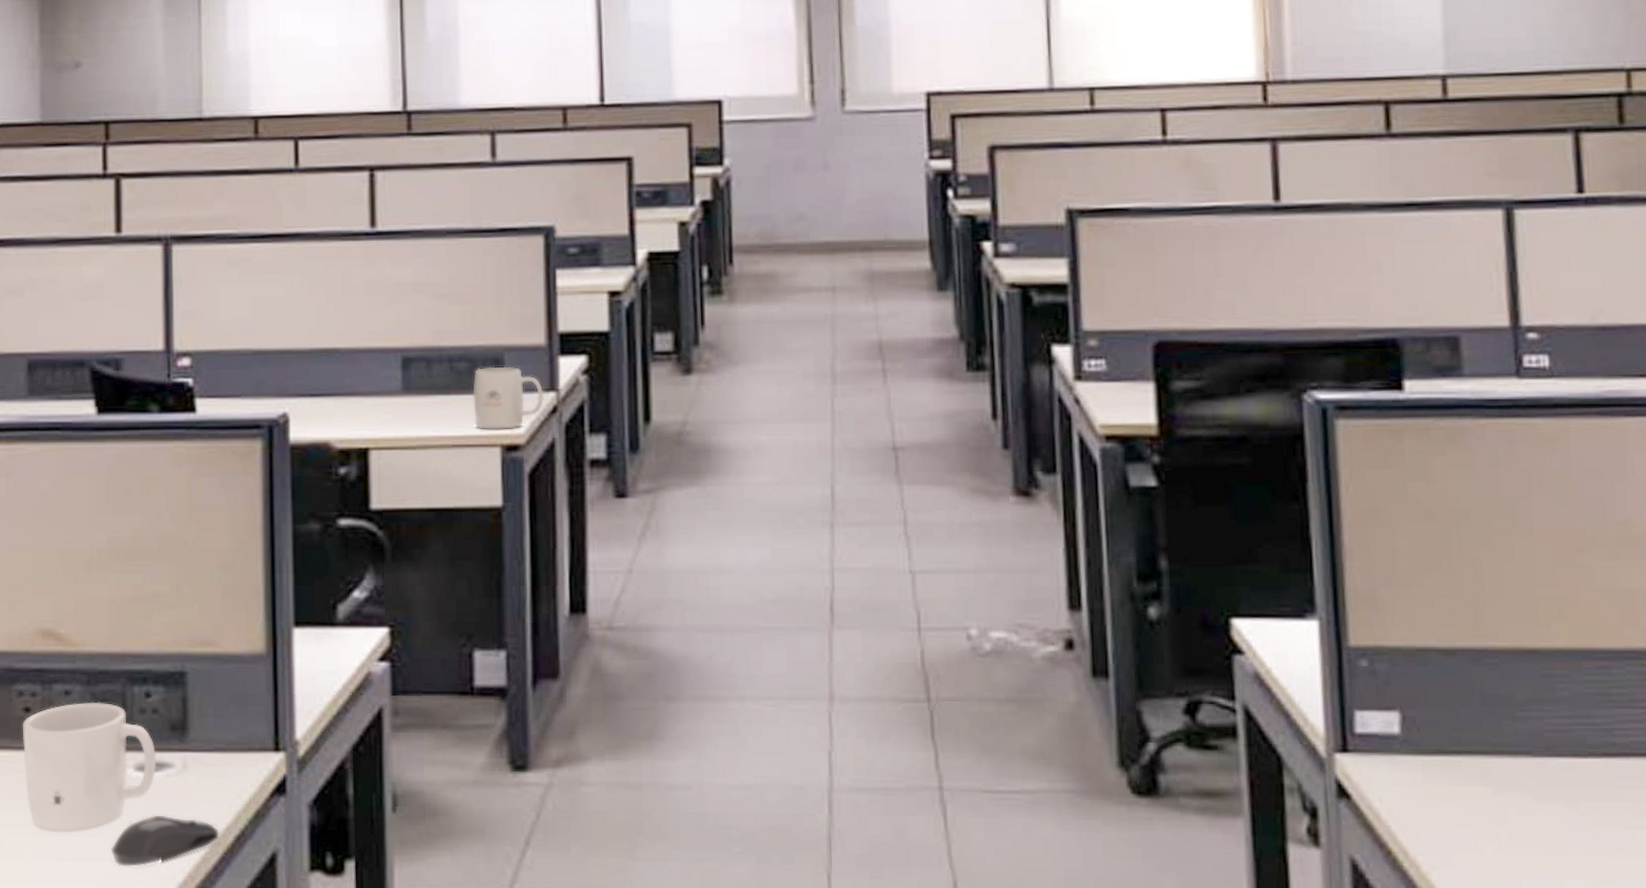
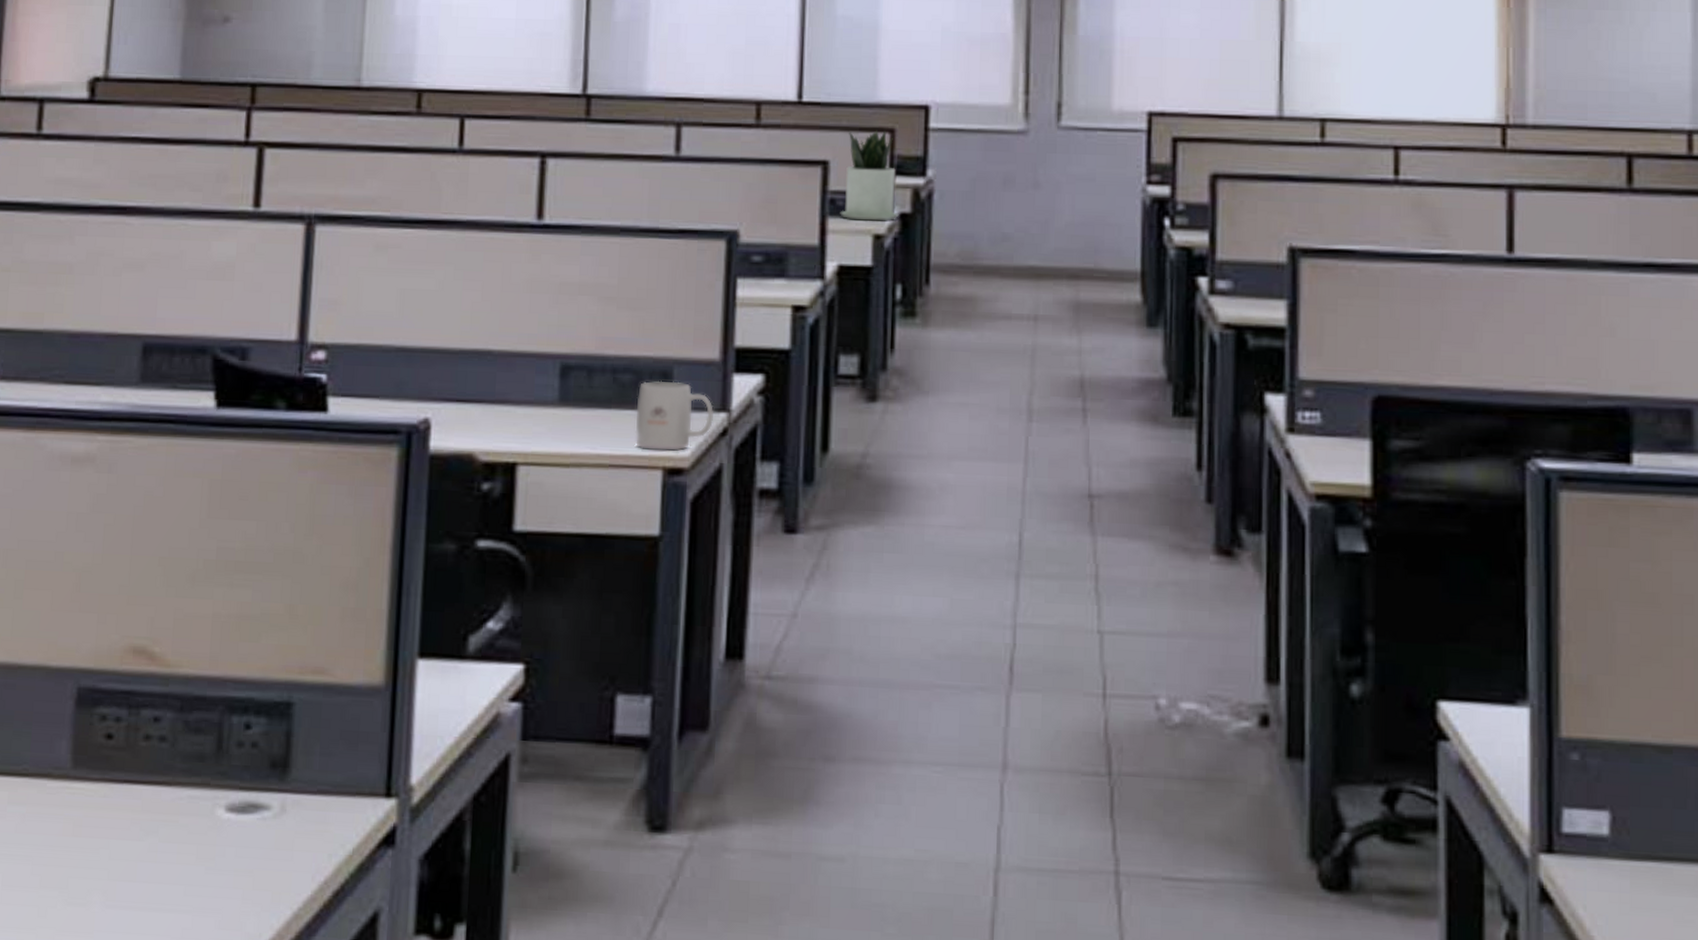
mug: present [22,702,157,833] -> none [100,731,252,880]
computer mouse: present [110,815,219,868] -> none [190,862,316,922]
planter: none [646,126,701,210] -> present [840,130,899,221]

